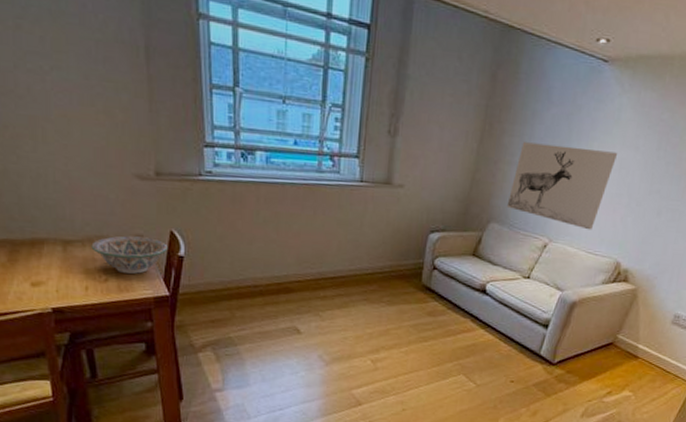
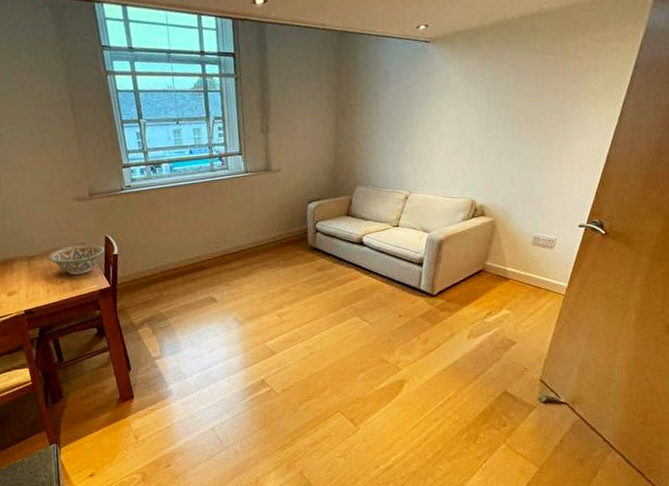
wall art: present [506,142,618,230] -> none [367,111,454,179]

